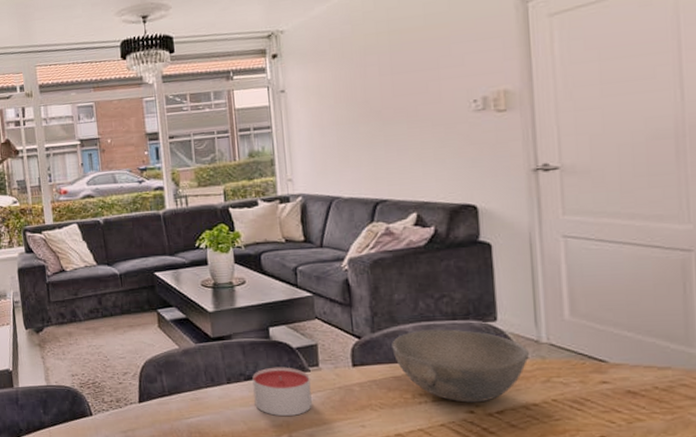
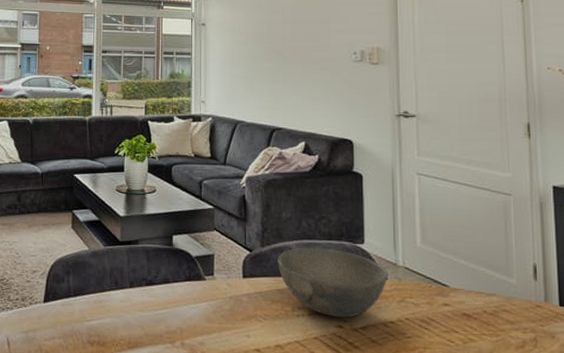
candle: present [252,367,312,416] -> none [153,274,205,323]

